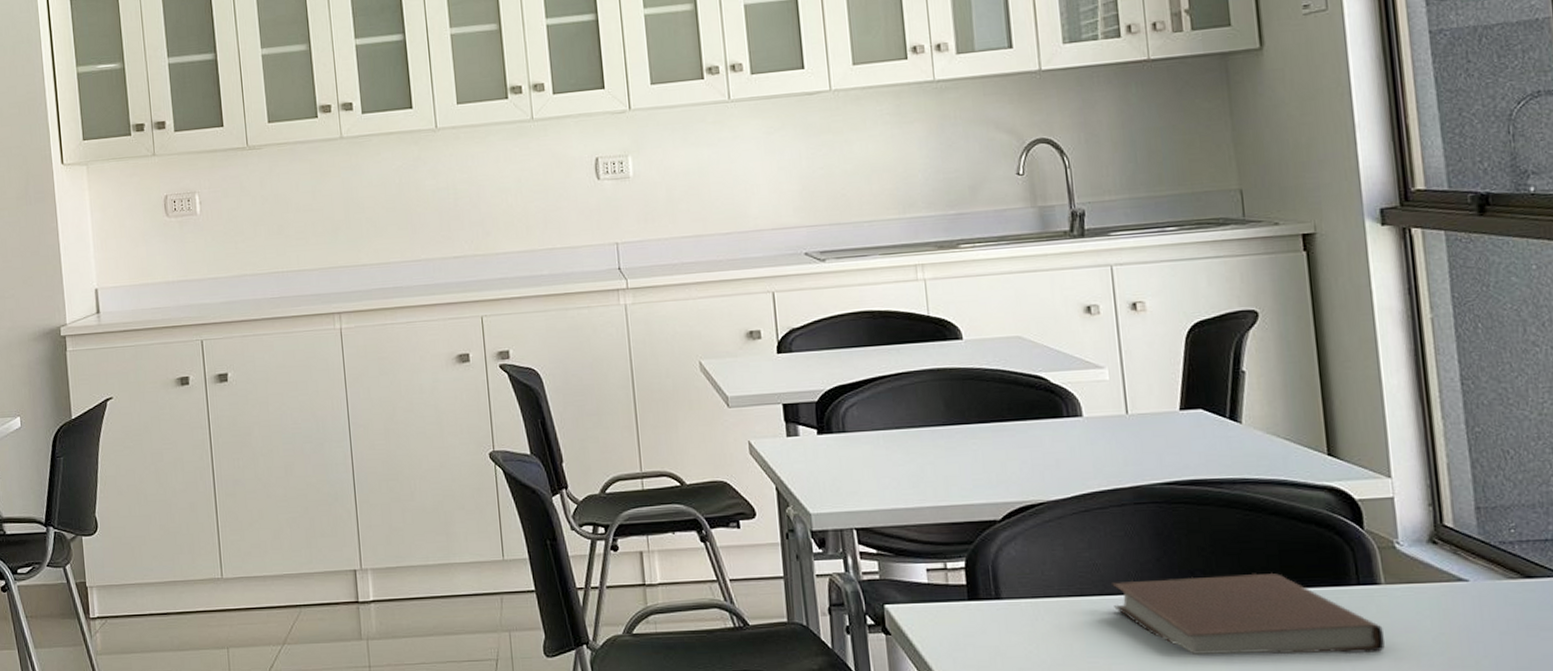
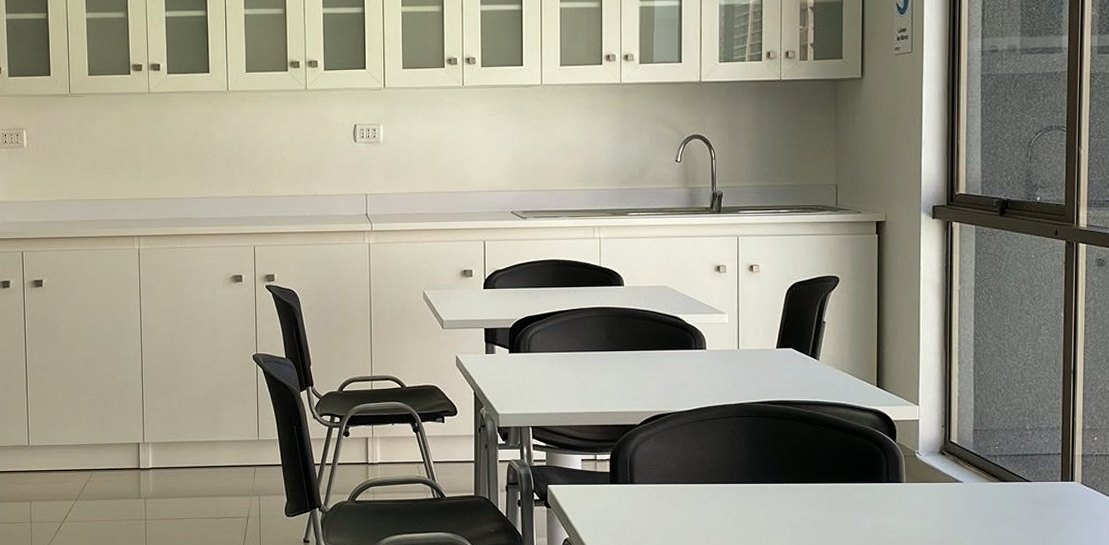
notebook: present [1112,572,1385,655] -> none [715,471,901,533]

